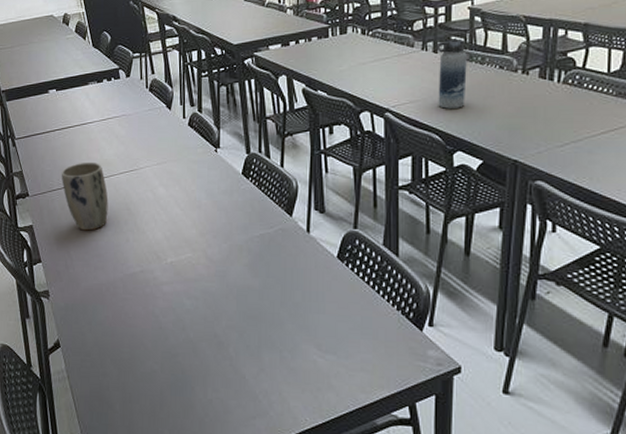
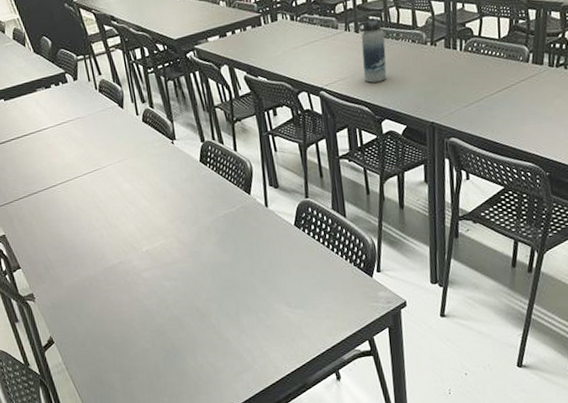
plant pot: present [62,161,109,231] -> none [25,166,79,233]

